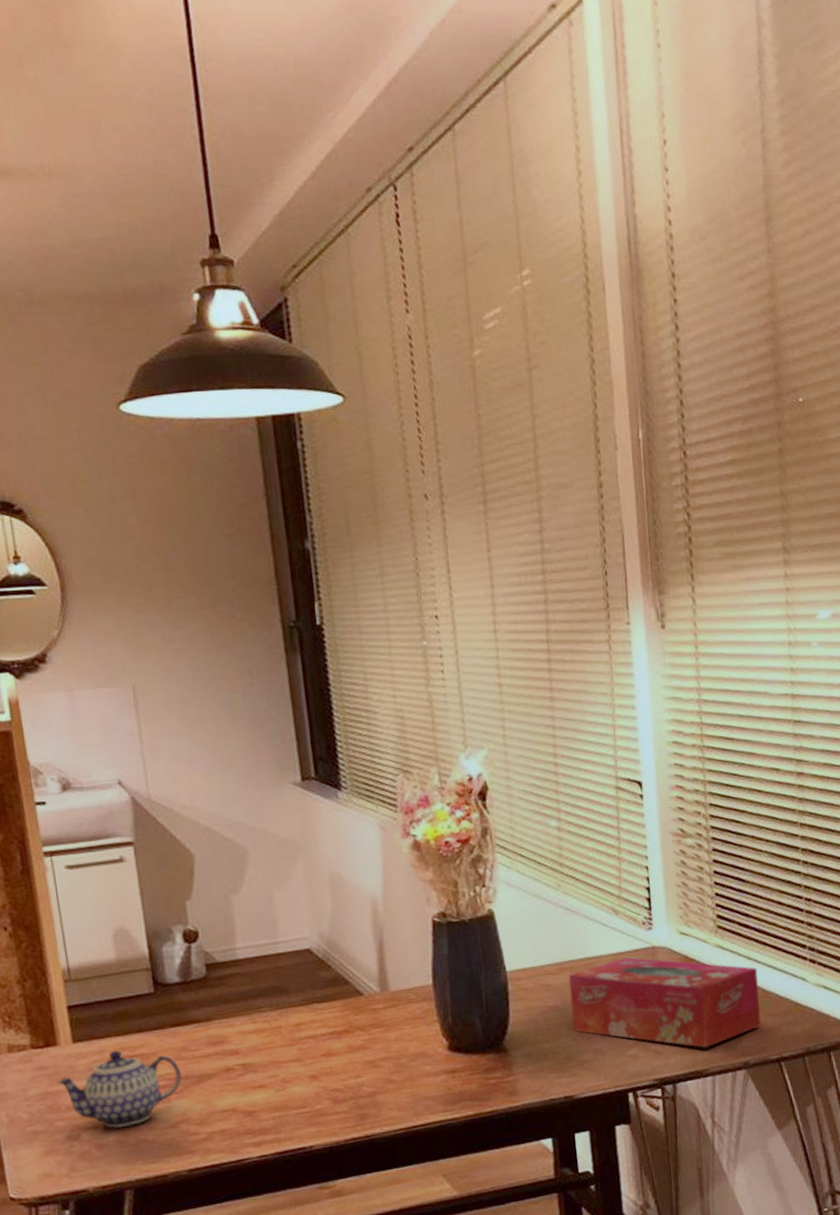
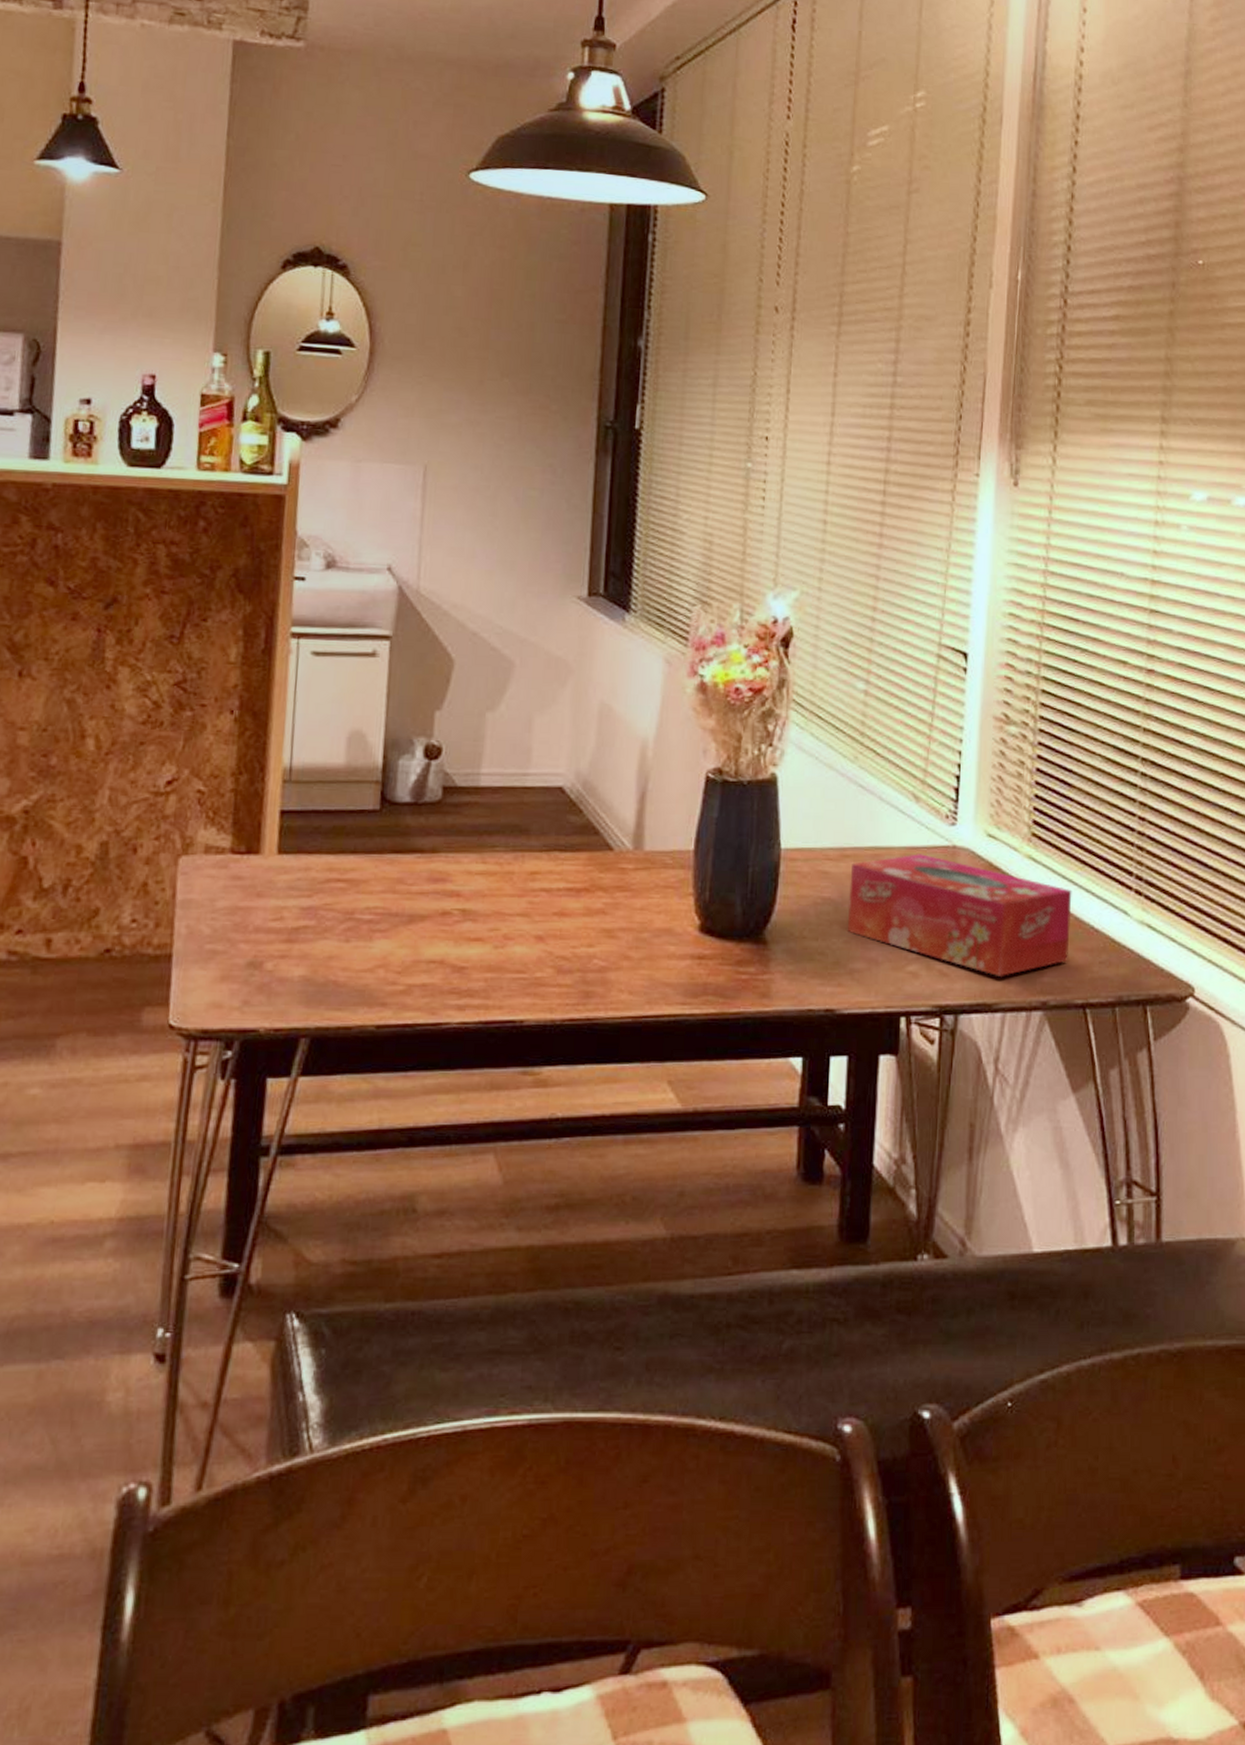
teapot: present [56,1050,182,1128] -> none [249,870,392,963]

